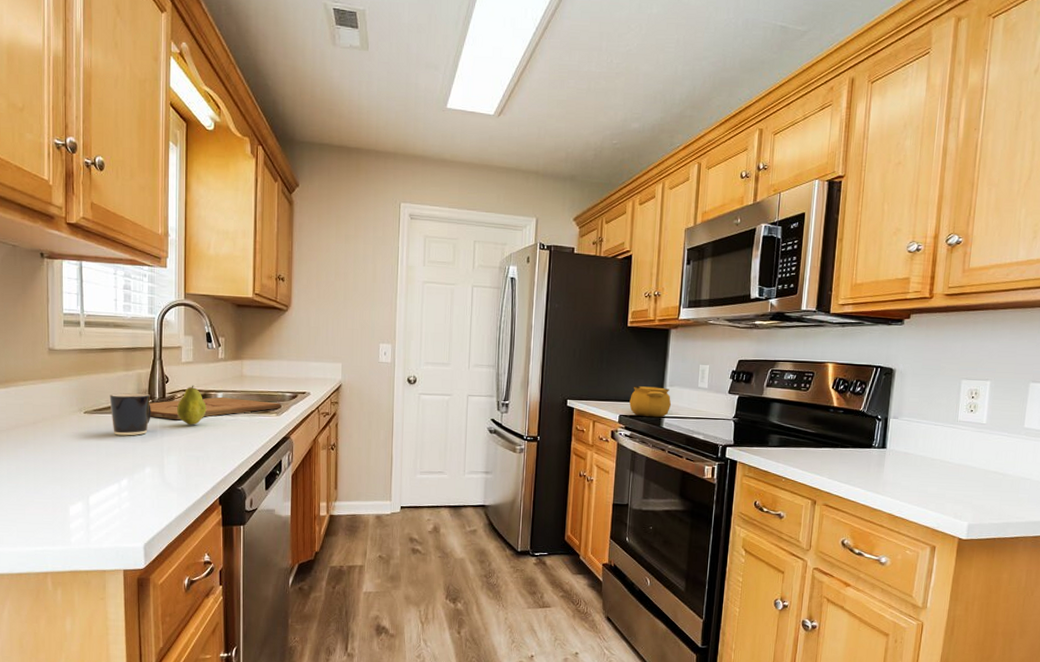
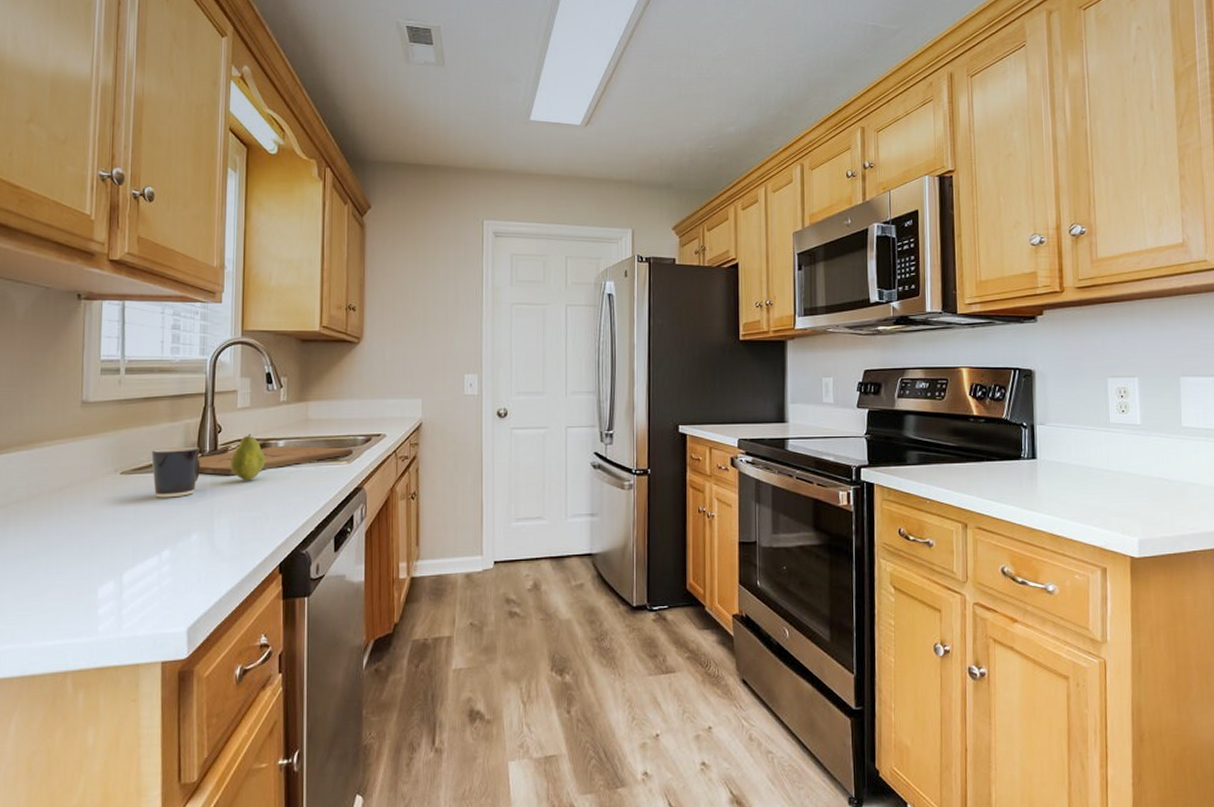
cooking pot: present [629,386,672,418] -> none [748,405,796,440]

